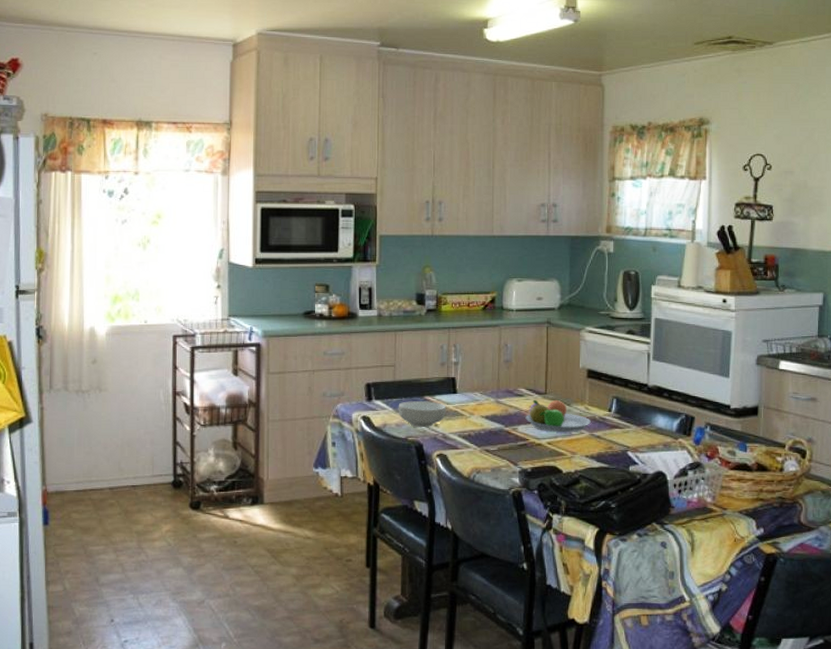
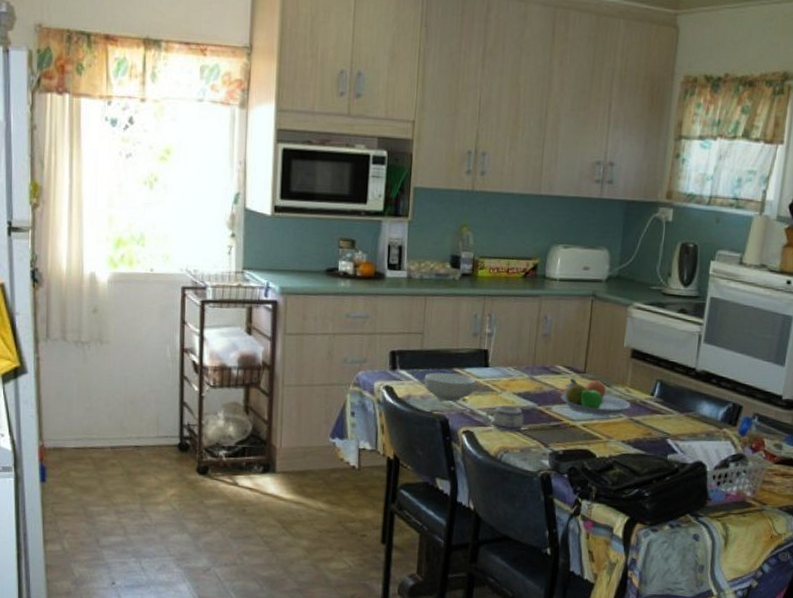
mug: none [455,428,493,453] -> present [484,405,524,432]

